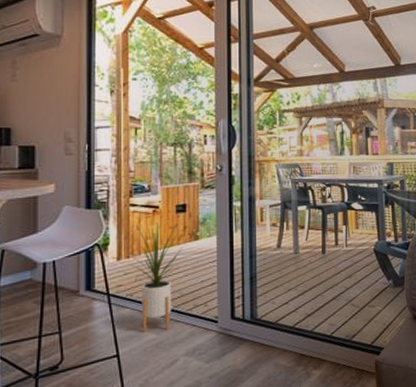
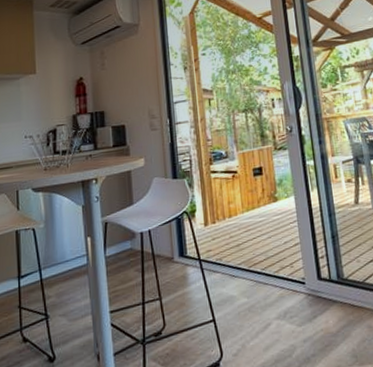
house plant: present [128,218,187,333] -> none [212,183,269,297]

